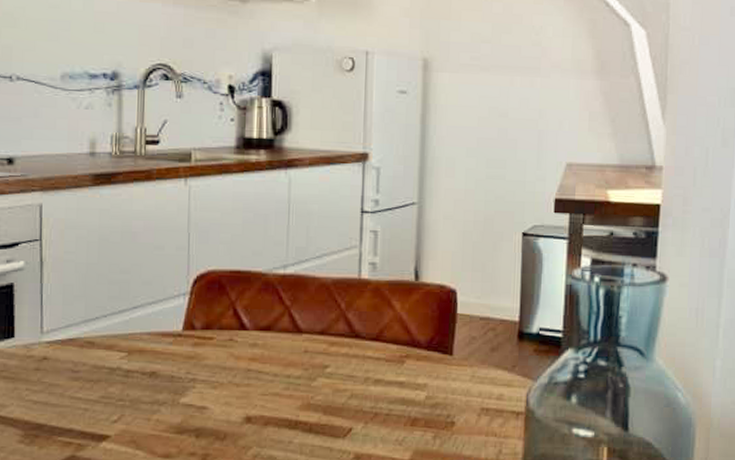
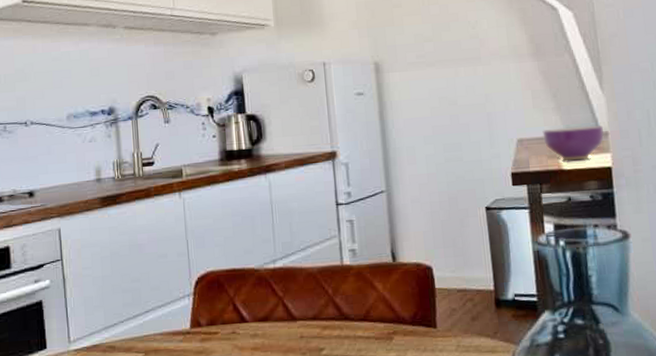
bowl: none [594,156,659,194] -> present [542,125,605,161]

